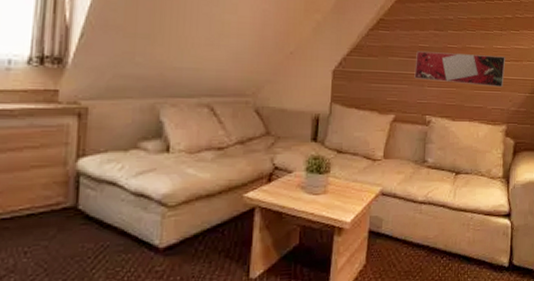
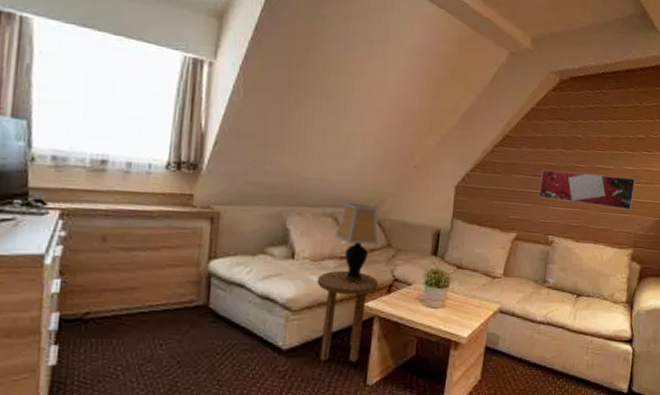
side table: none [193,161,259,258] -> present [316,270,379,362]
table lamp: none [211,92,257,175] -> present [334,202,379,284]

